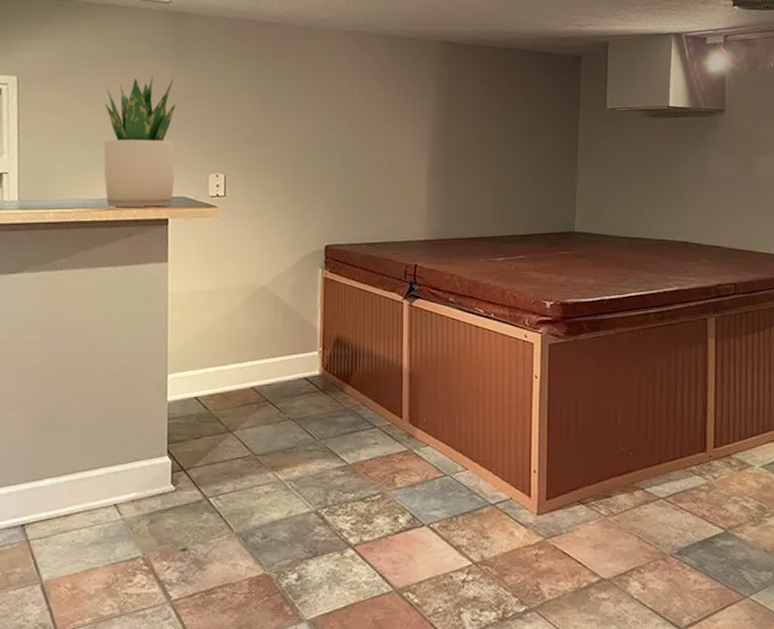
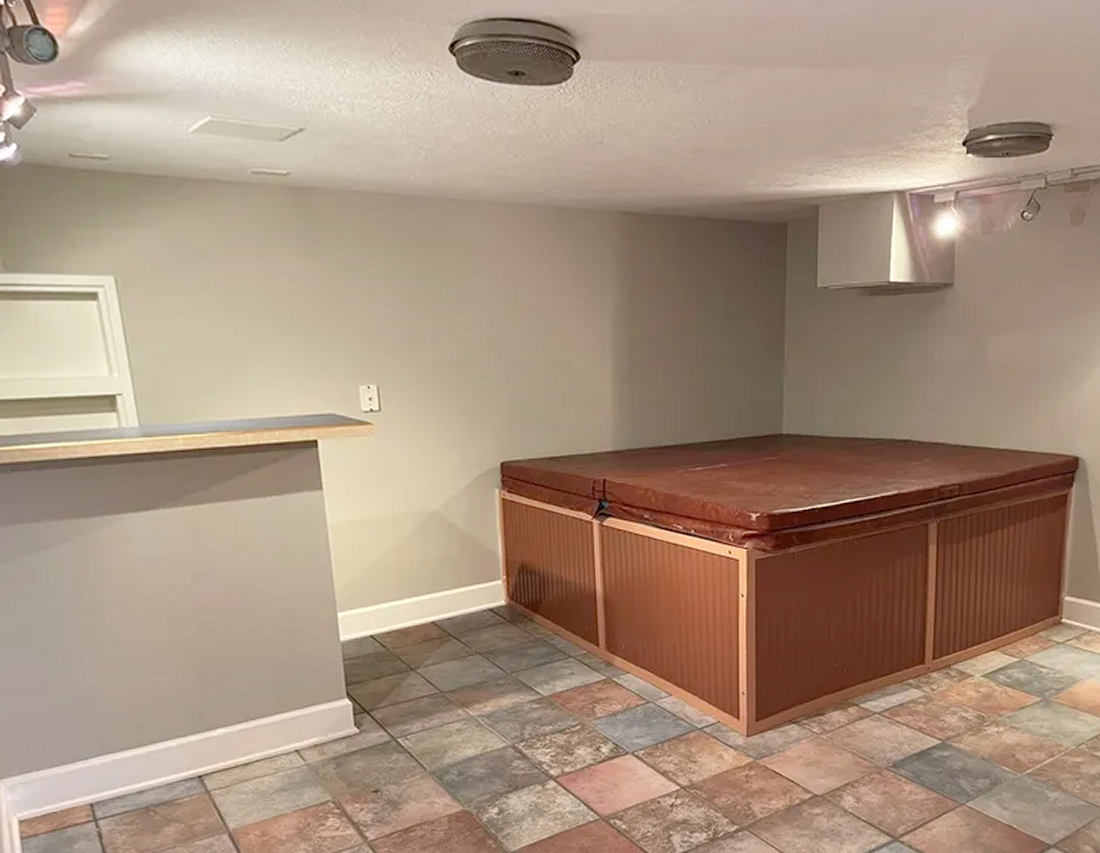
planter: present [103,75,176,208] -> none [225,268,320,430]

